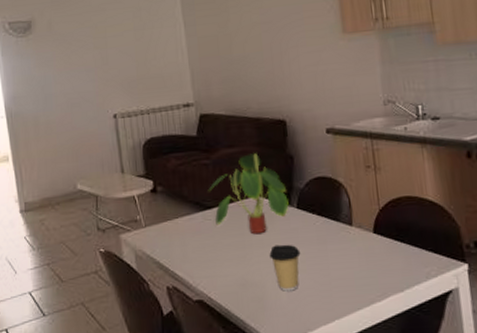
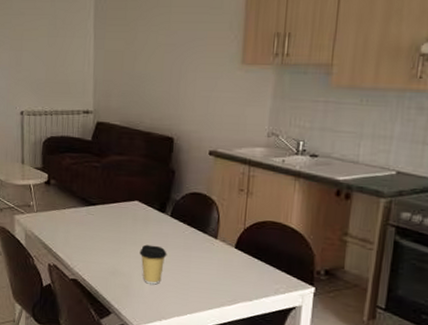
plant: present [208,153,289,235] -> none [94,163,164,234]

